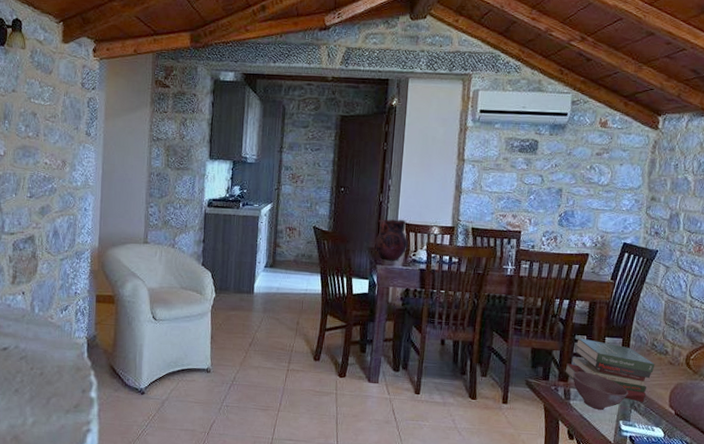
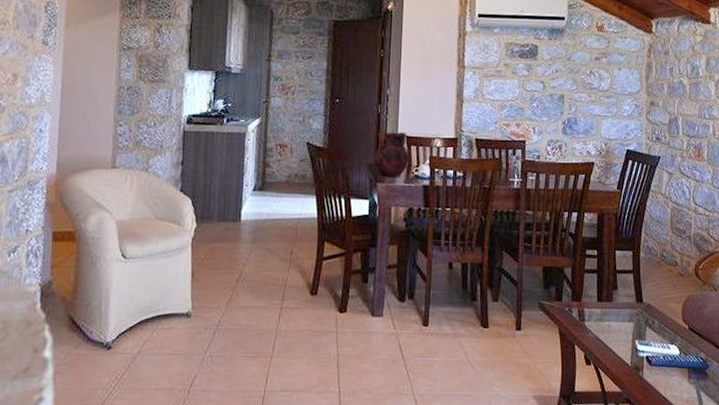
books: present [565,337,656,402] -> none [578,252,666,319]
bowl: present [572,371,629,411] -> none [585,289,642,331]

